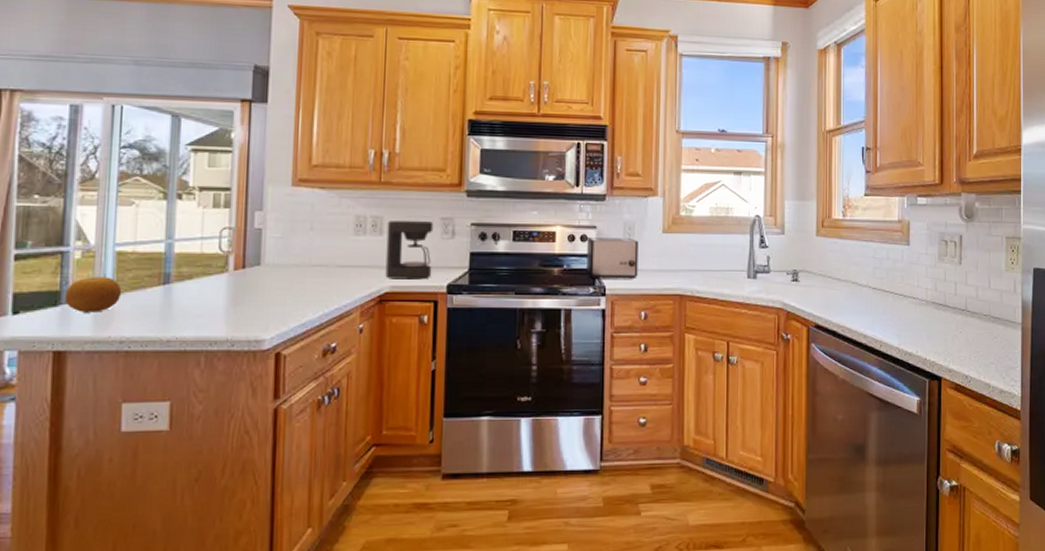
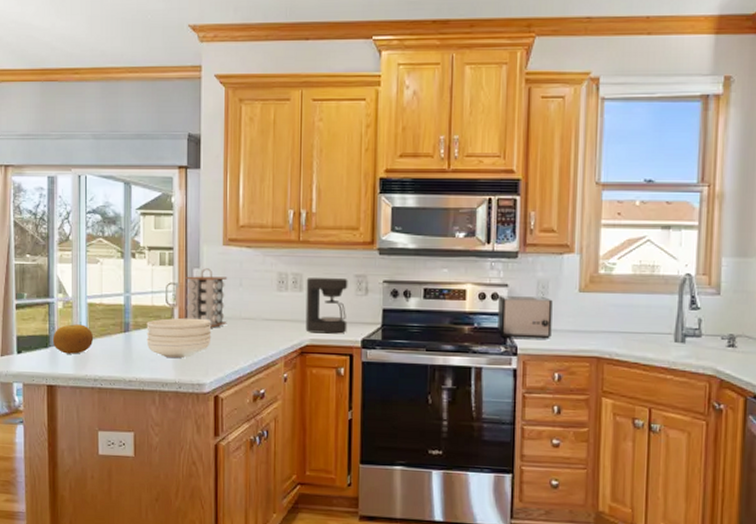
bowl: none [192,266,275,313] -> present [146,317,212,359]
spice rack: none [243,211,296,277] -> present [185,268,228,328]

